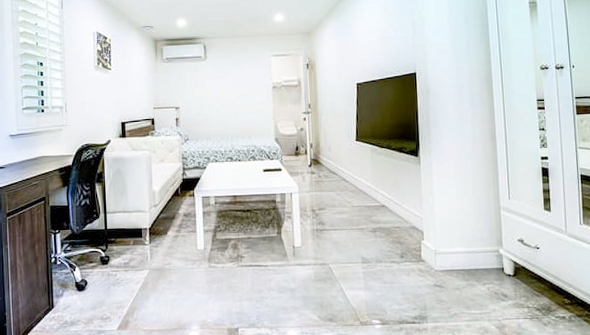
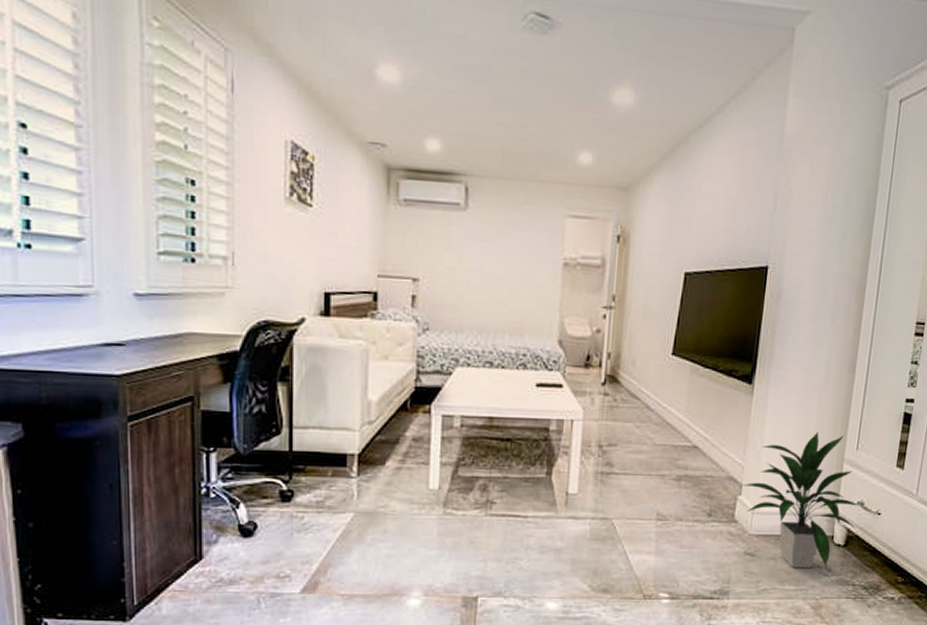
indoor plant: none [423,188,521,296] -> present [742,432,861,569]

